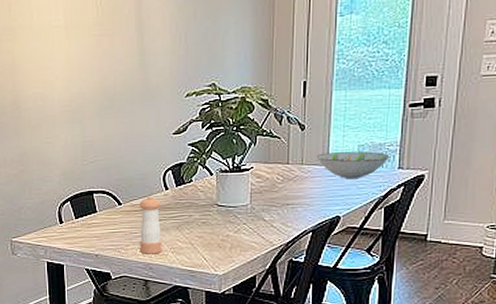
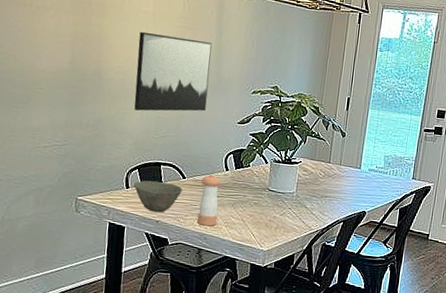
wall art: none [53,46,135,137] -> present [134,31,212,112]
bowl: none [67,211,119,246] -> present [134,180,182,213]
decorative bowl: present [316,151,390,178] -> none [352,158,407,183]

